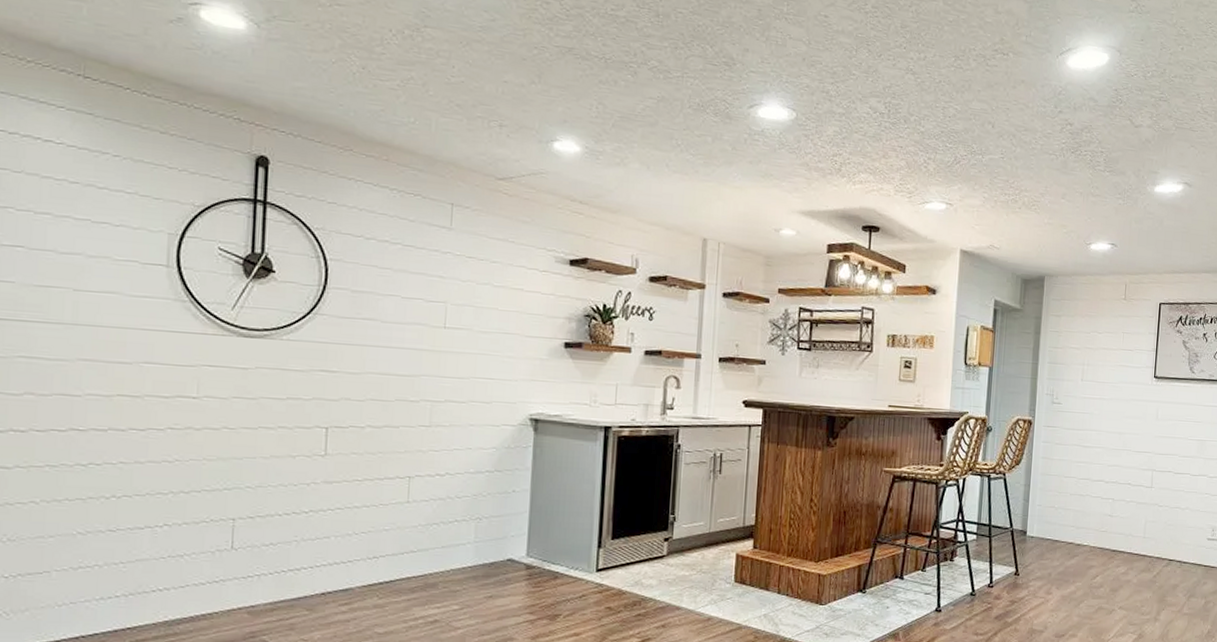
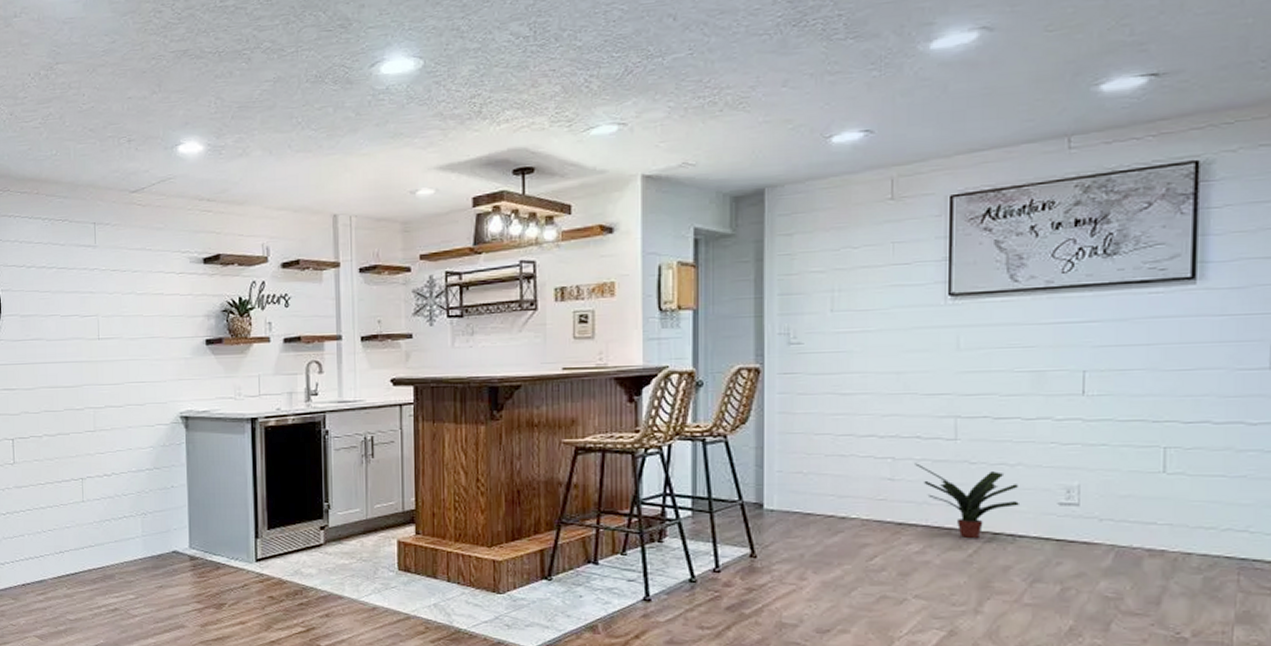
potted plant: none [1126,504,1186,563] -> present [915,463,1019,538]

